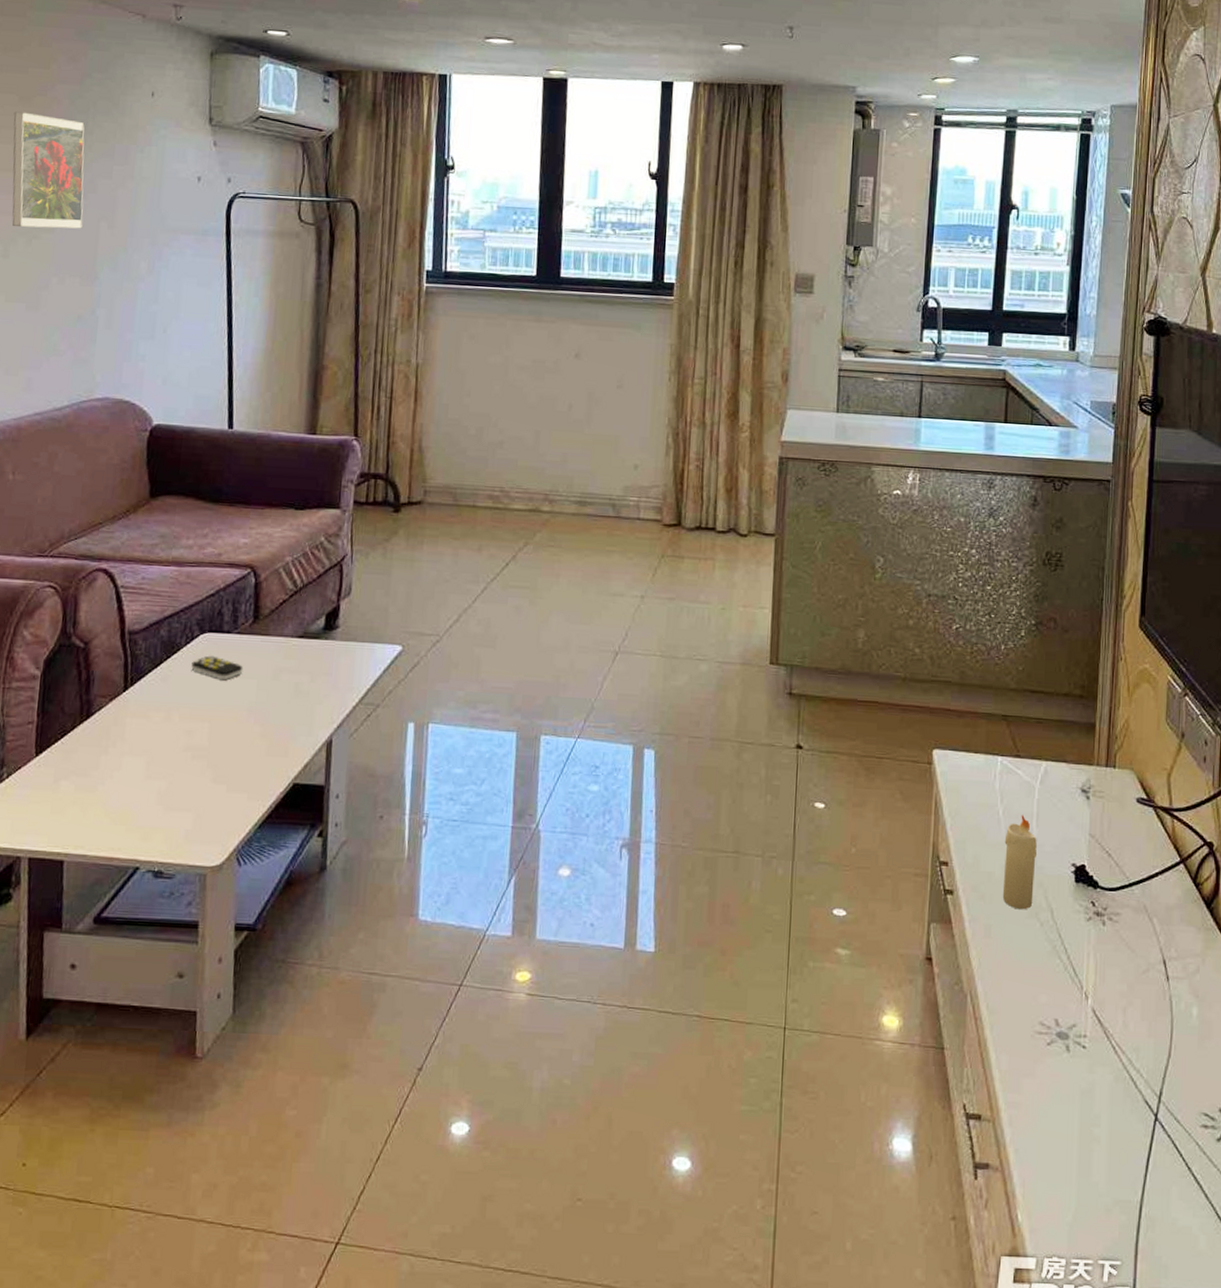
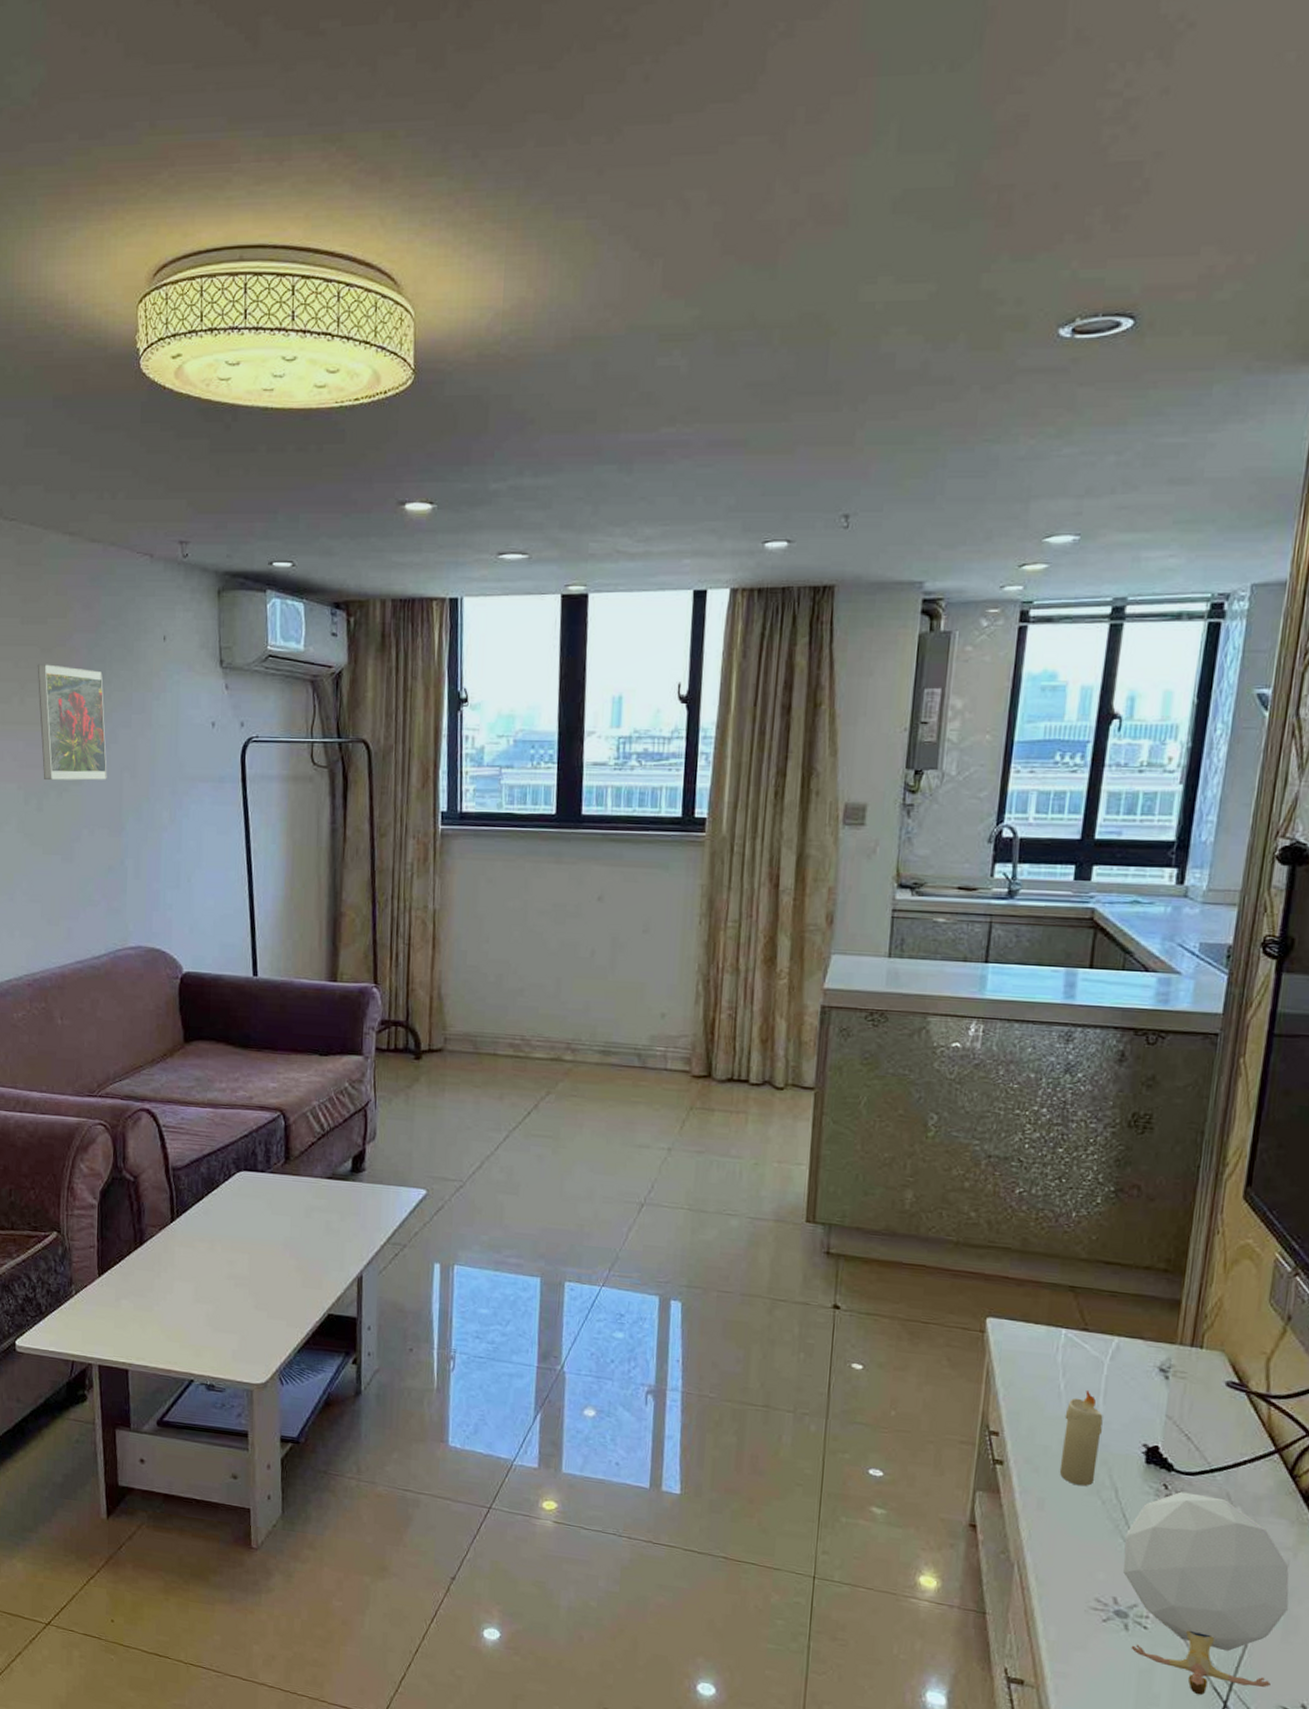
remote control: present [191,655,243,681] -> none [230,1192,278,1216]
decorative ball: none [1061,907,1202,1111] -> present [1123,1491,1290,1696]

